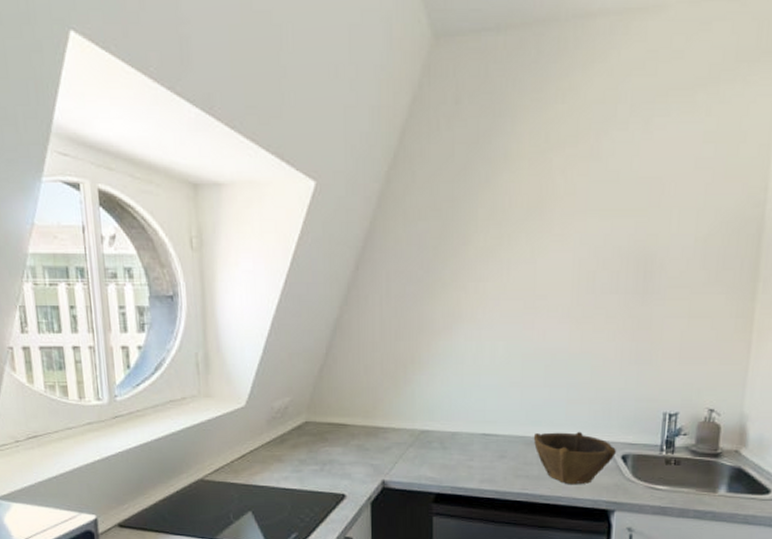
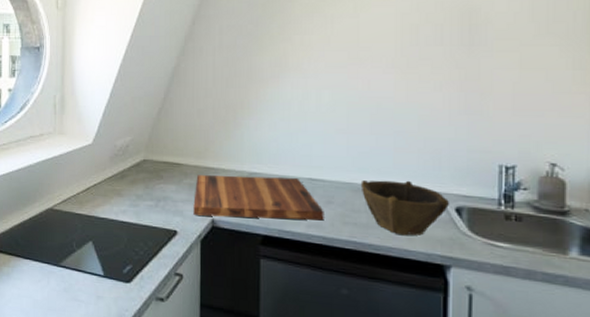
cutting board: none [362,433,497,477] -> present [193,175,324,221]

